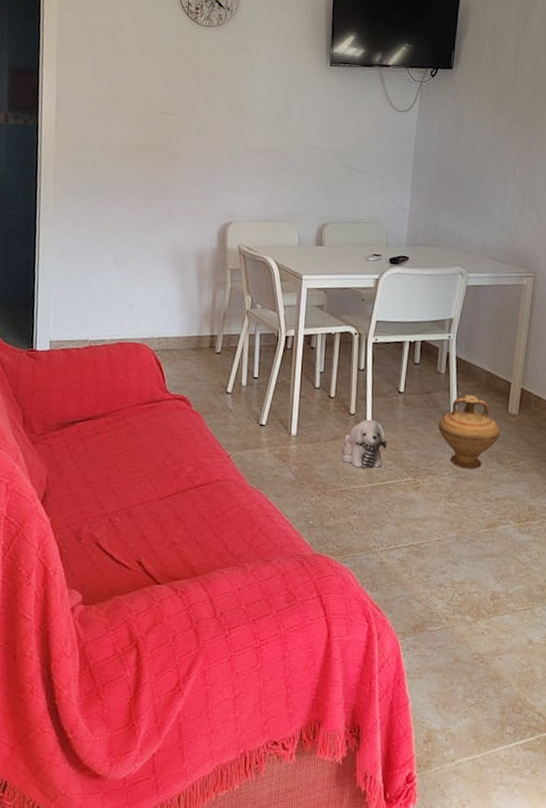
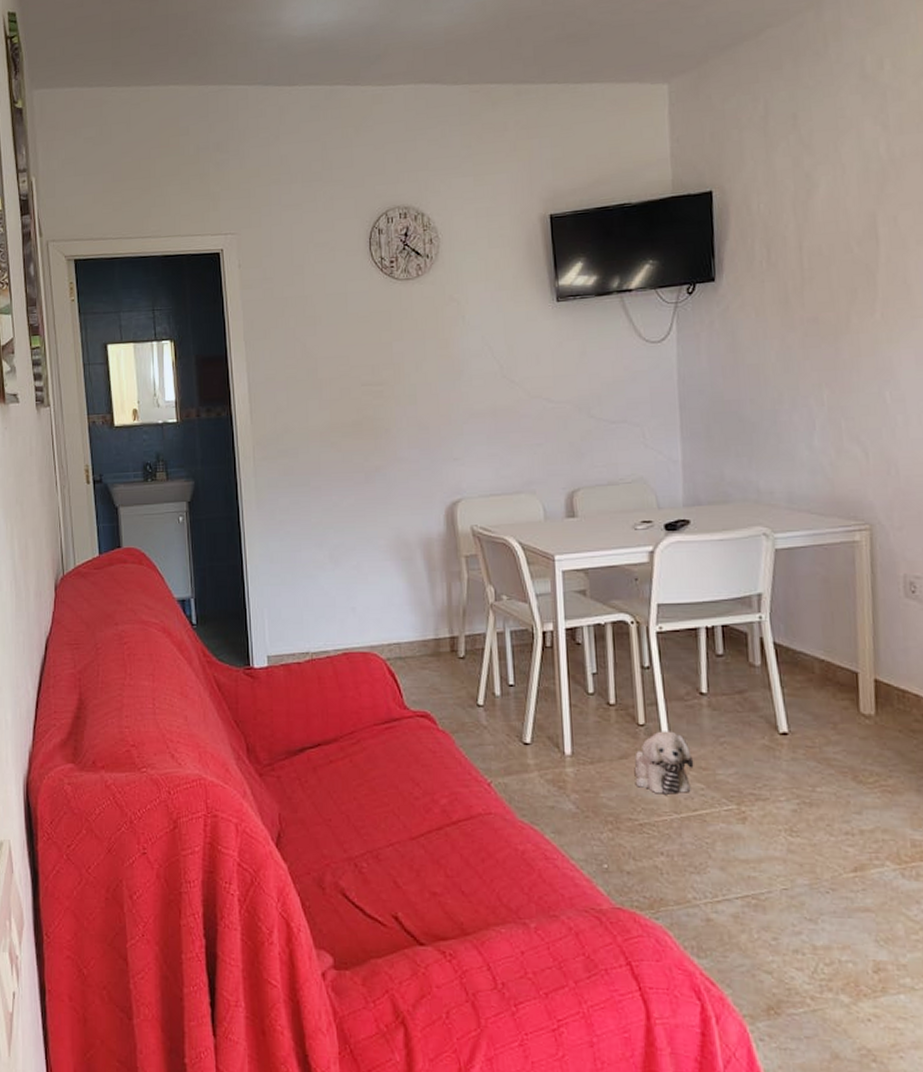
ceramic jug: present [438,395,501,469] -> none [761,693,854,791]

